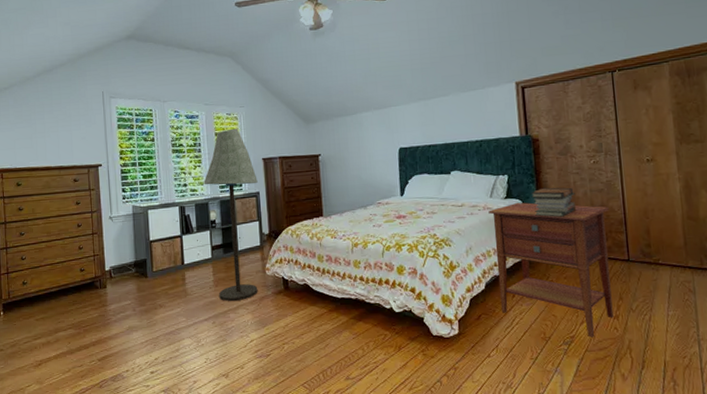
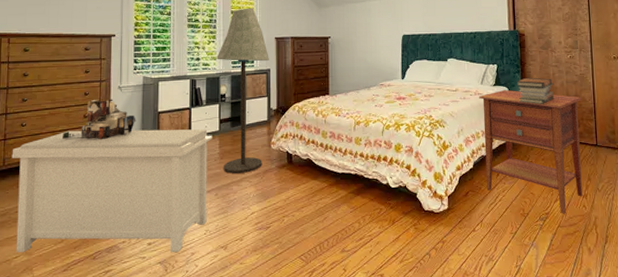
bench: none [15,257,206,381] -> present [11,129,212,253]
ruined building: none [60,229,130,271] -> present [63,99,136,140]

